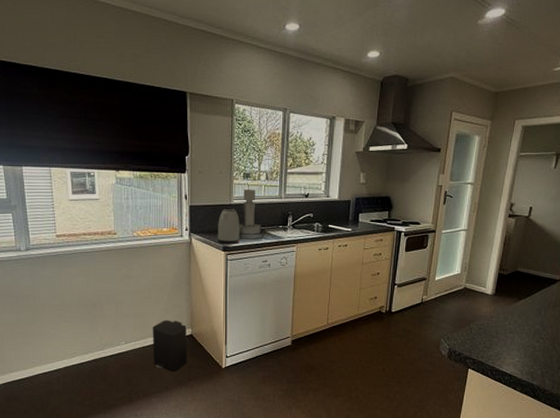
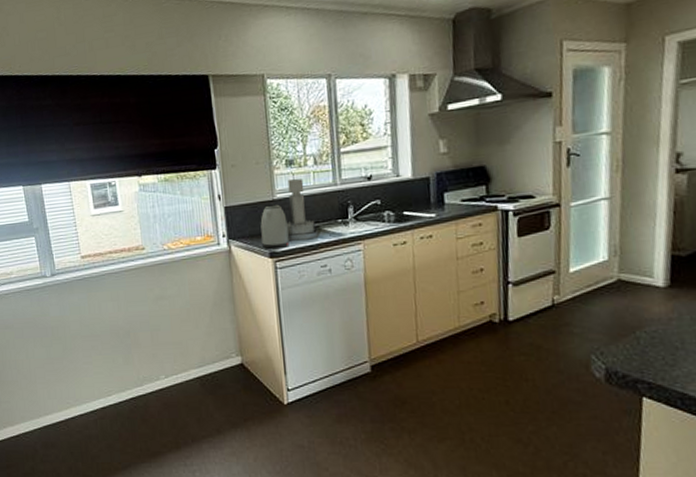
pedal bin: present [152,320,188,372] -> none [194,346,240,410]

